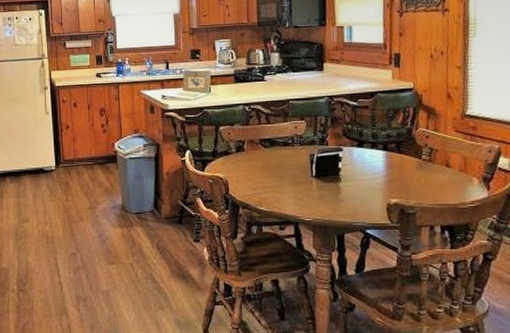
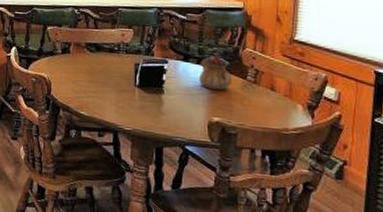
teapot: none [374,135,408,172] -> present [198,53,233,90]

